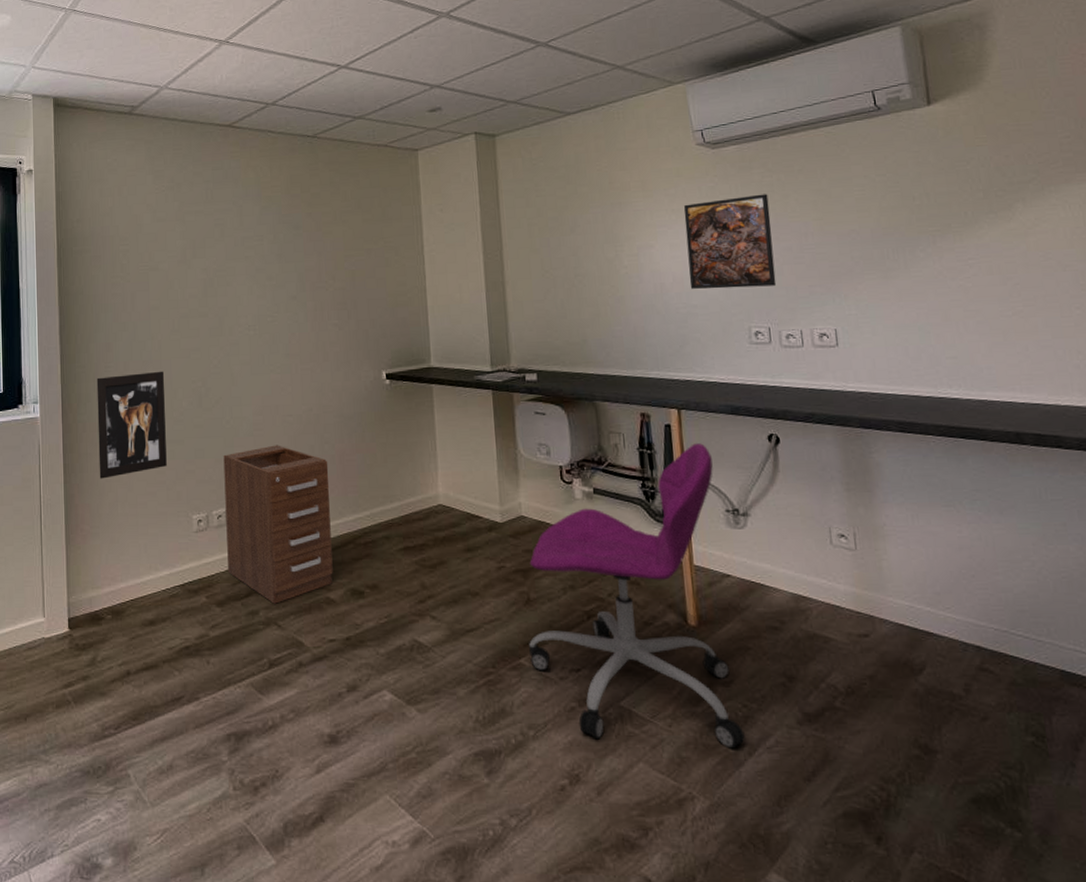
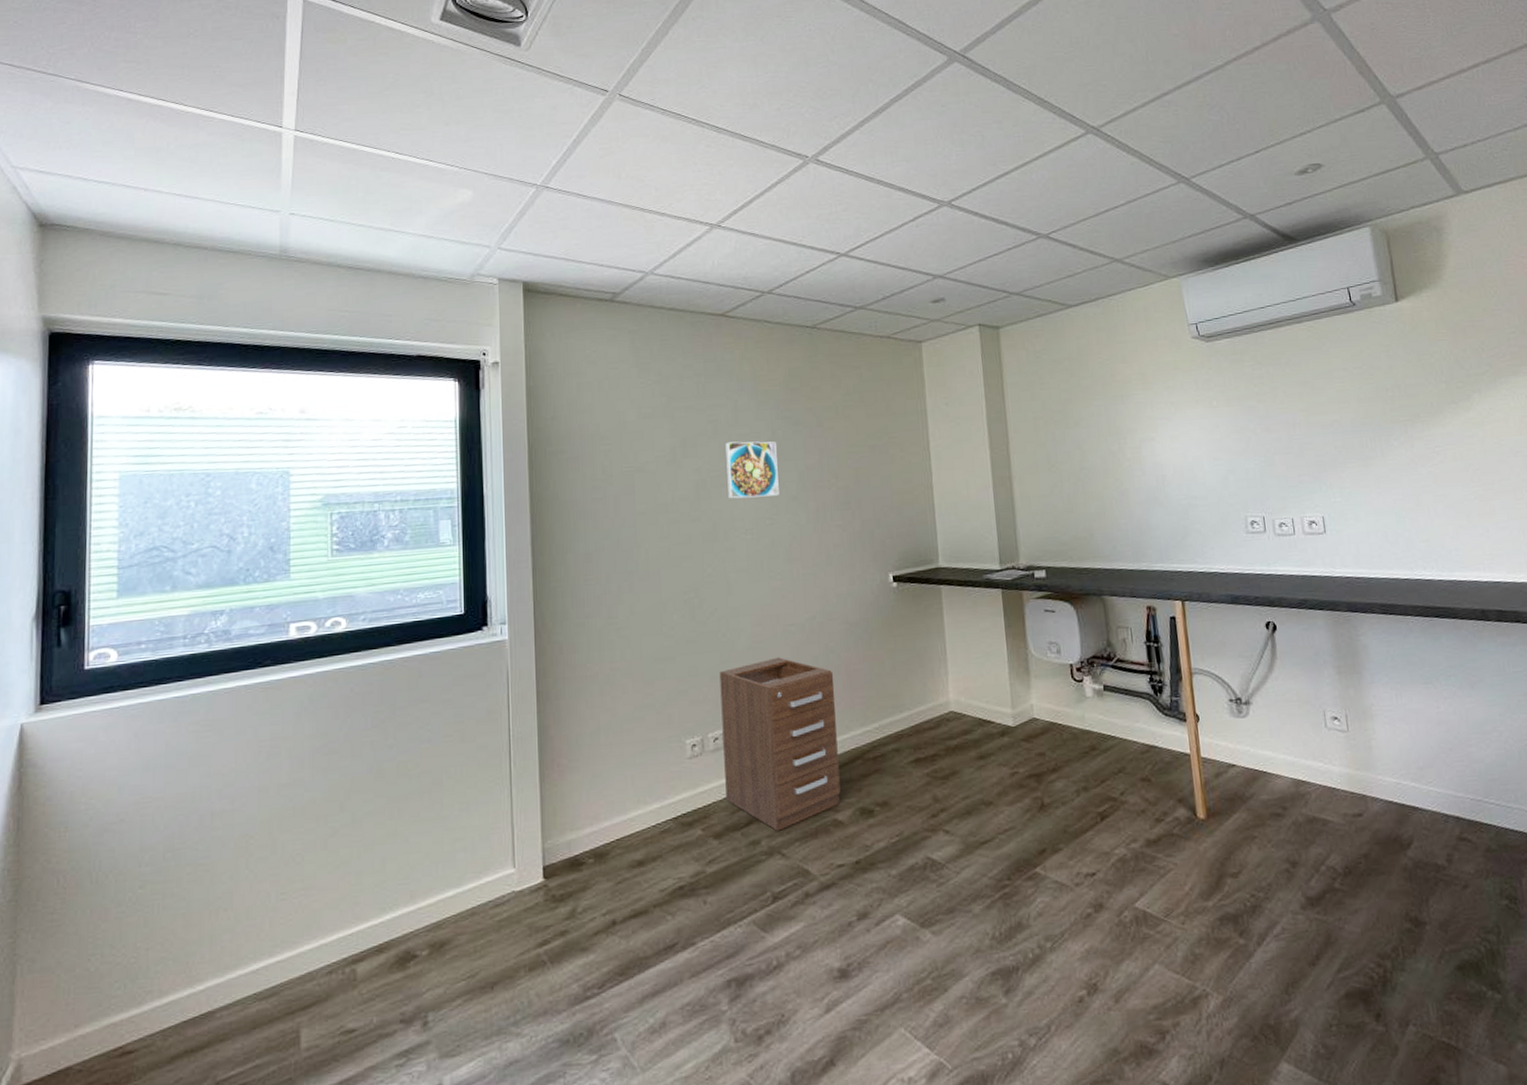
wall art: present [96,371,167,479] -> none [575,582,656,706]
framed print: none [231,244,280,297] -> present [725,441,779,499]
office chair: present [529,443,745,749] -> none [1042,634,1254,945]
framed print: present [683,194,777,289] -> none [1181,386,1269,480]

